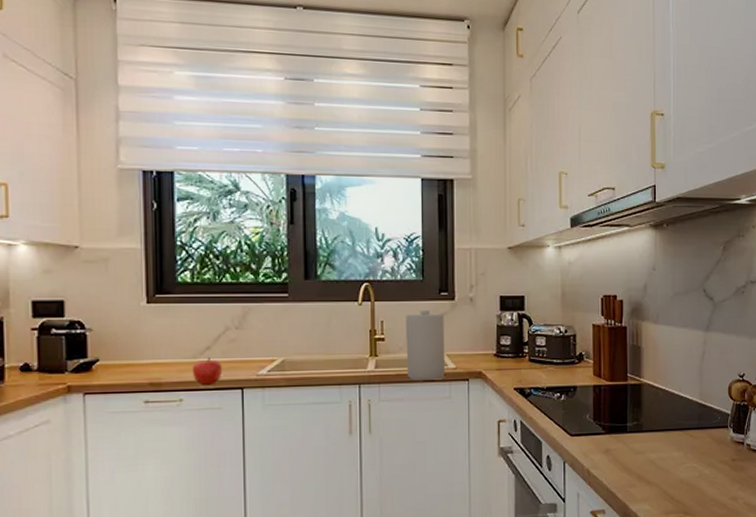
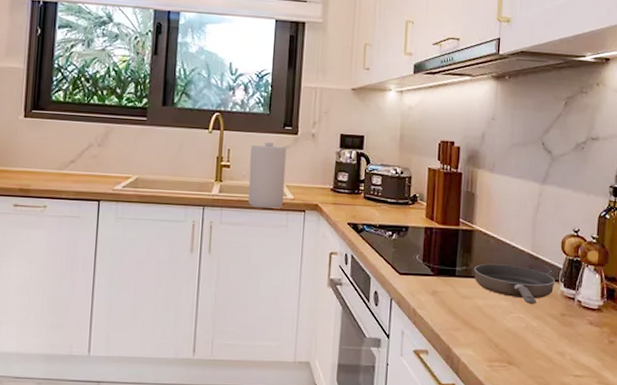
fruit: present [192,357,223,386] -> none [57,170,84,196]
frying pan: none [645,415,725,454] -> present [474,263,556,305]

